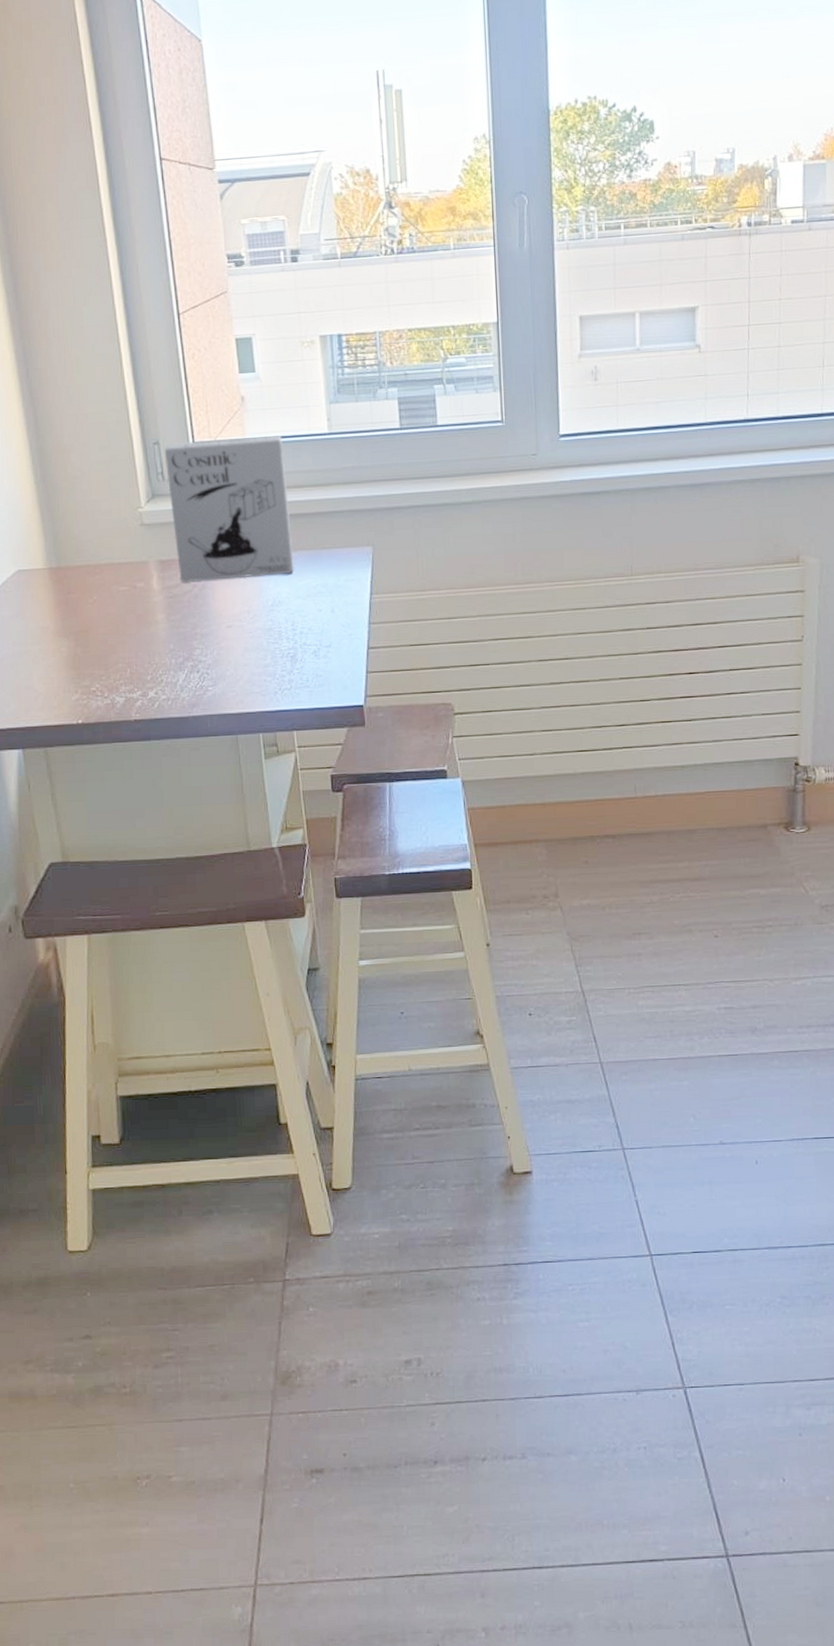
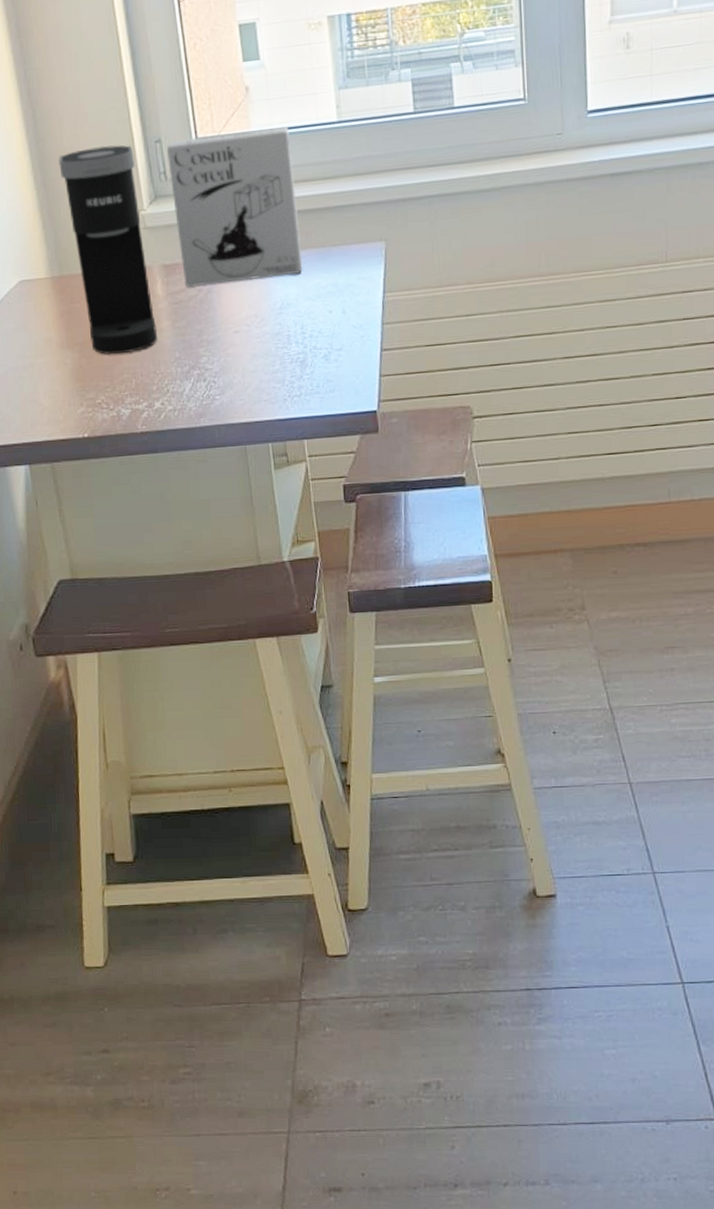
coffee maker: none [58,445,153,644] -> present [59,145,158,355]

